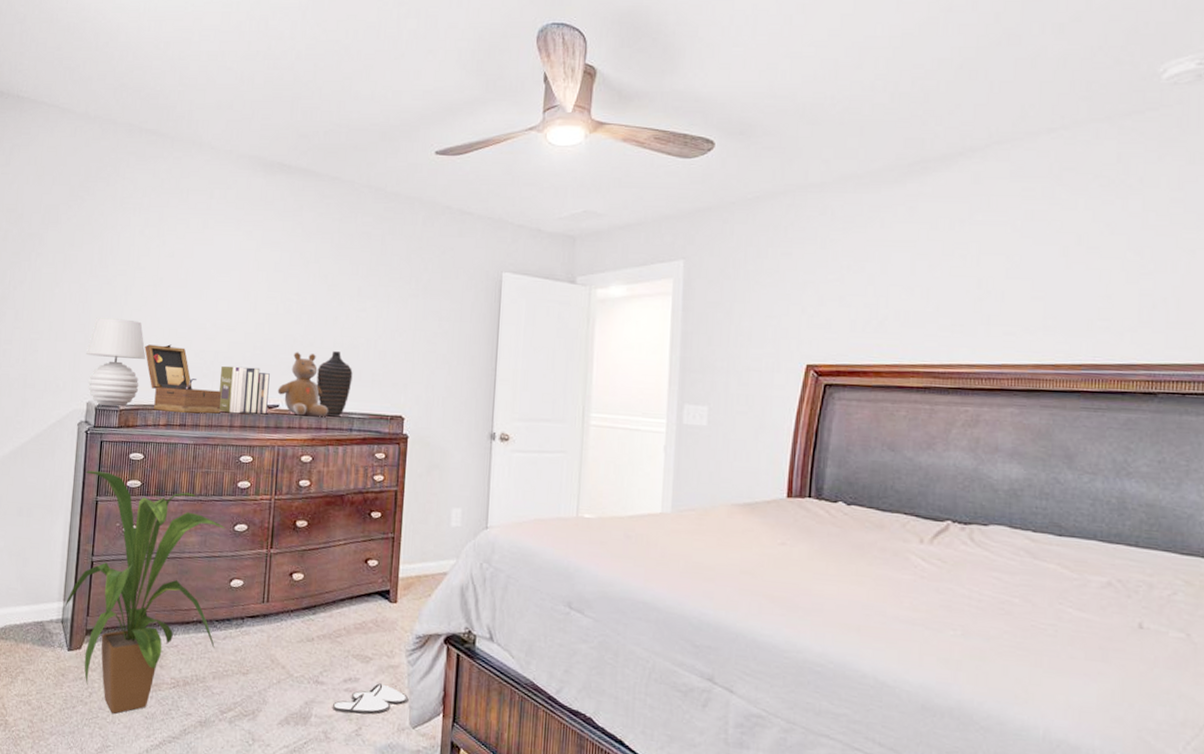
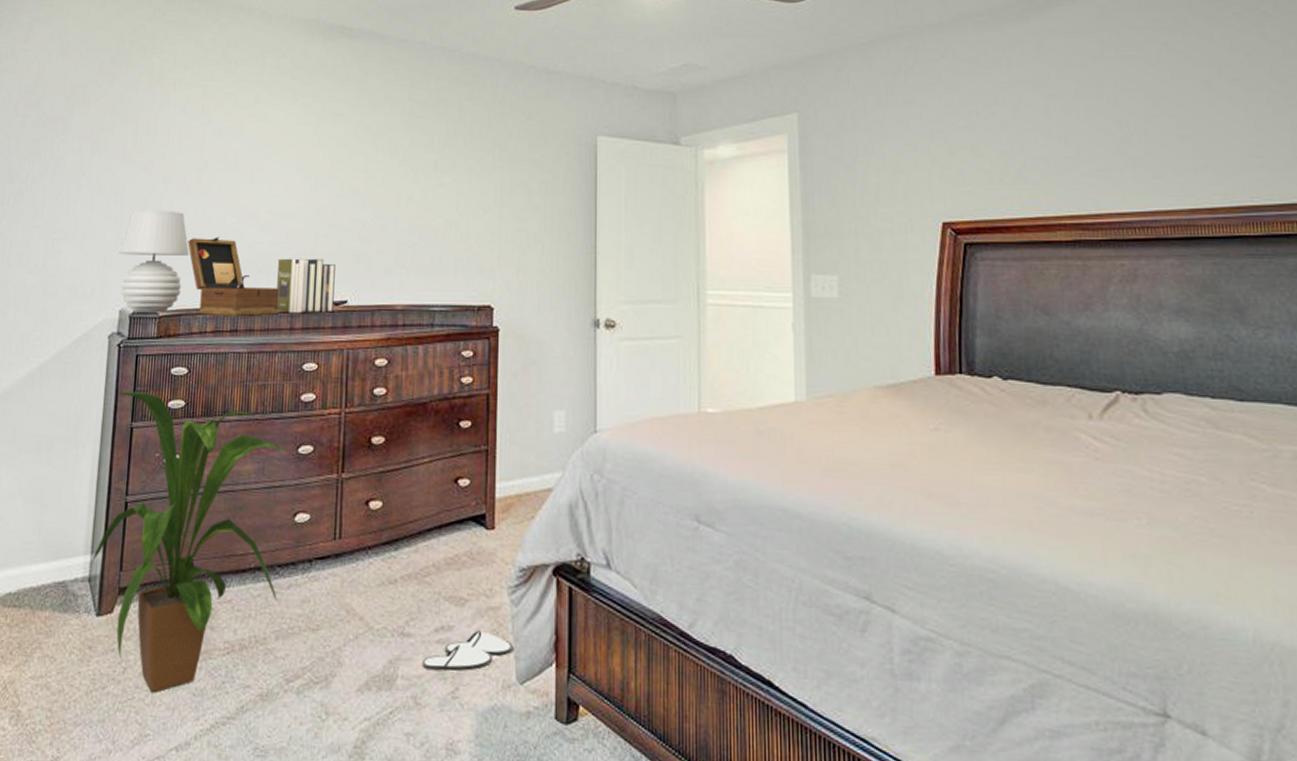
stuffed bear: present [277,352,329,417] -> none [344,238,405,312]
decorative vase: present [316,351,353,417] -> none [390,235,432,311]

